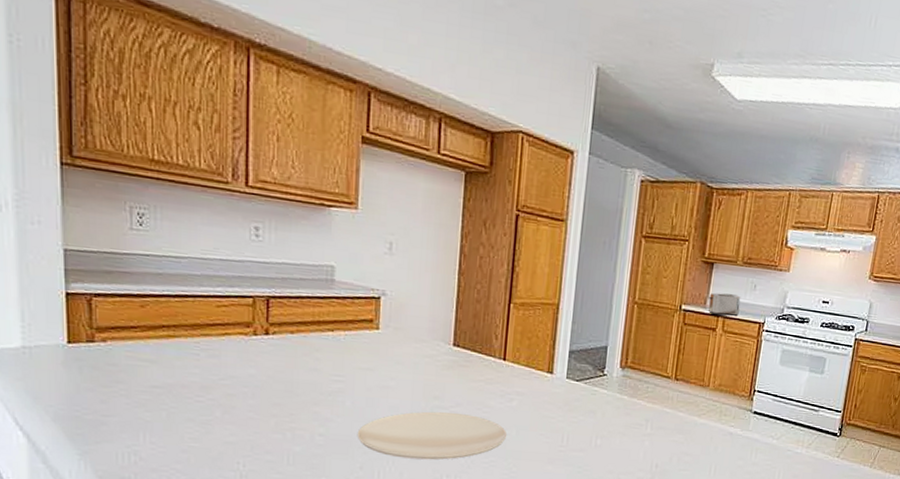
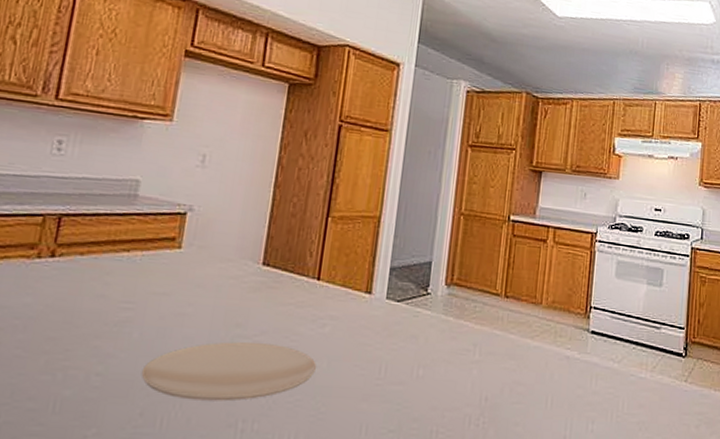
toaster: present [708,292,741,317] -> none [537,201,572,227]

